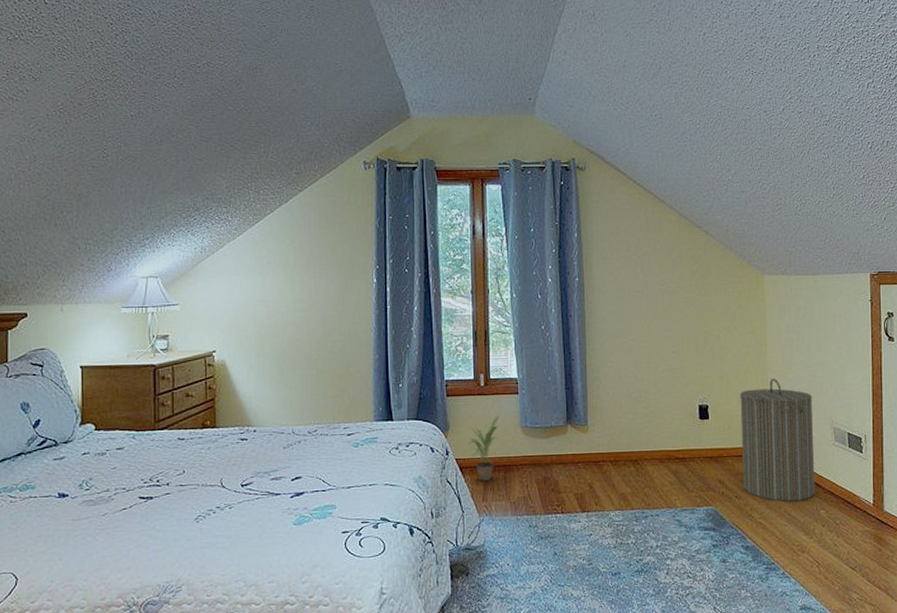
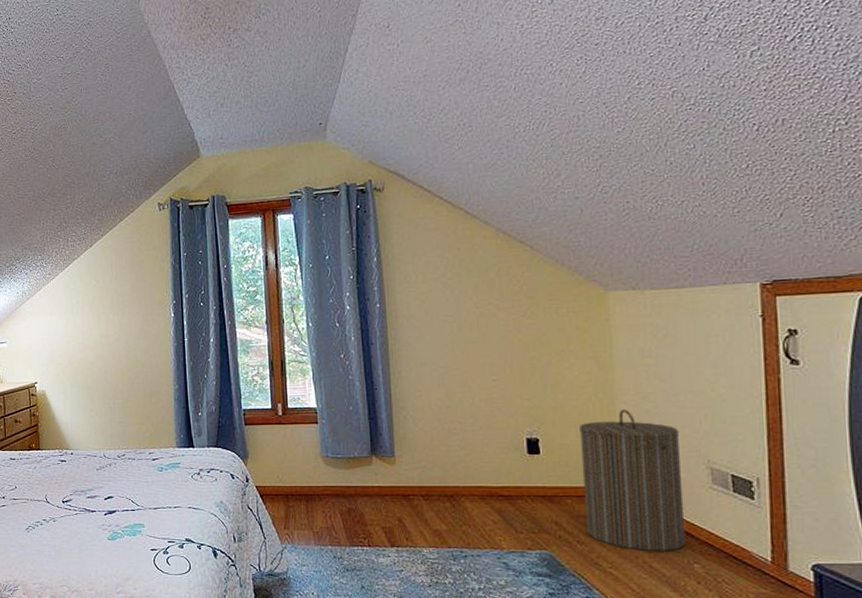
potted plant: present [466,415,505,482] -> none [266,444,306,510]

